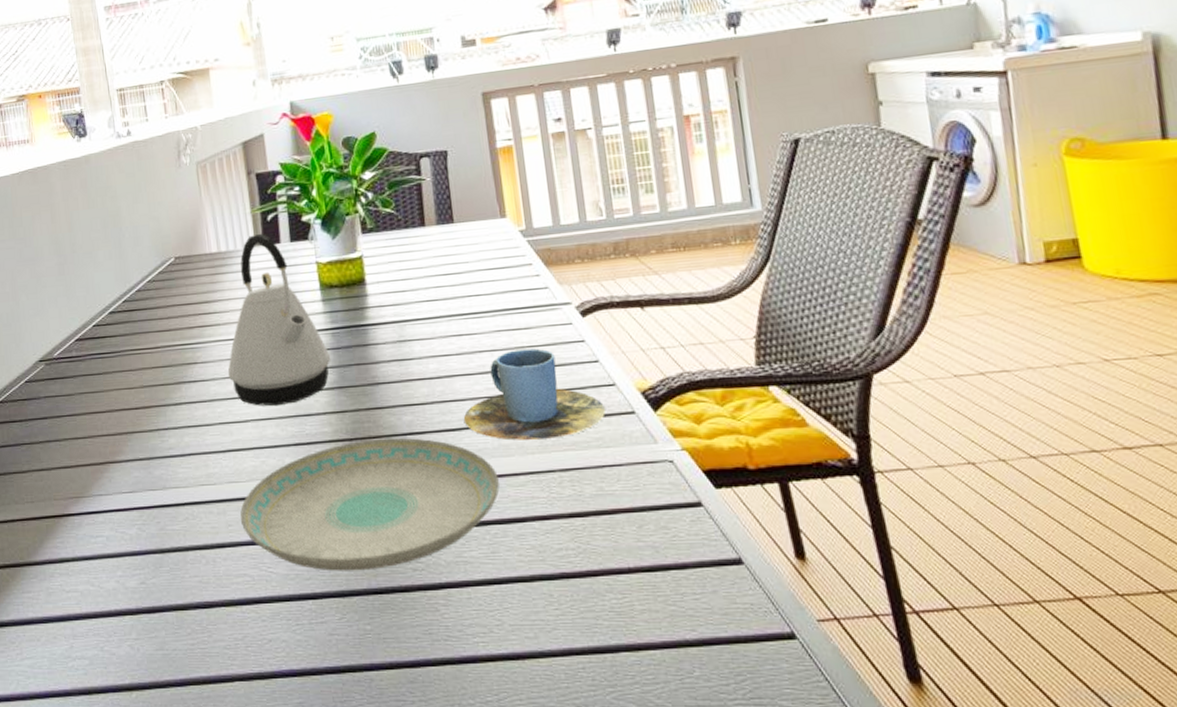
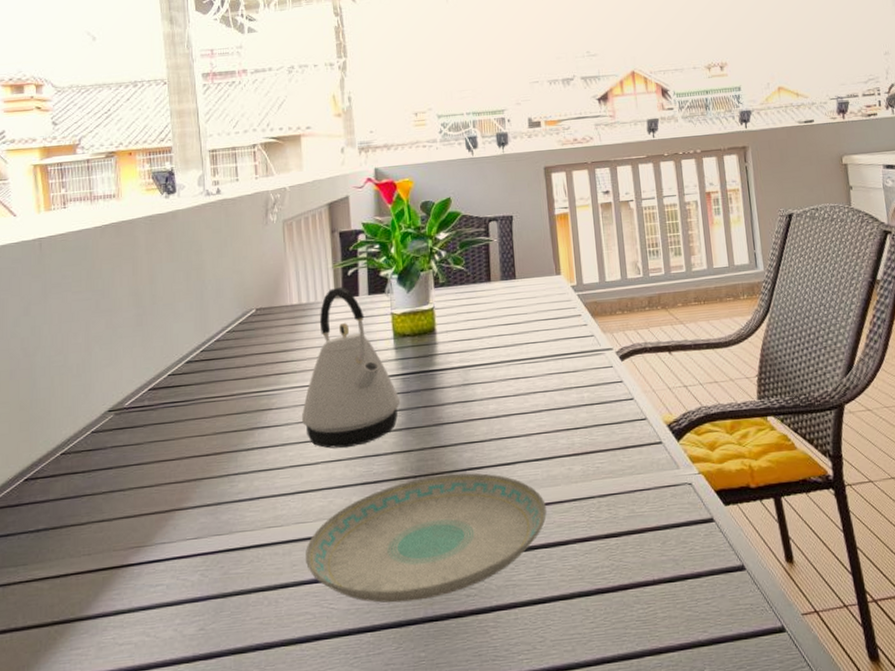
cup: present [463,348,605,441] -> none [517,389,638,472]

